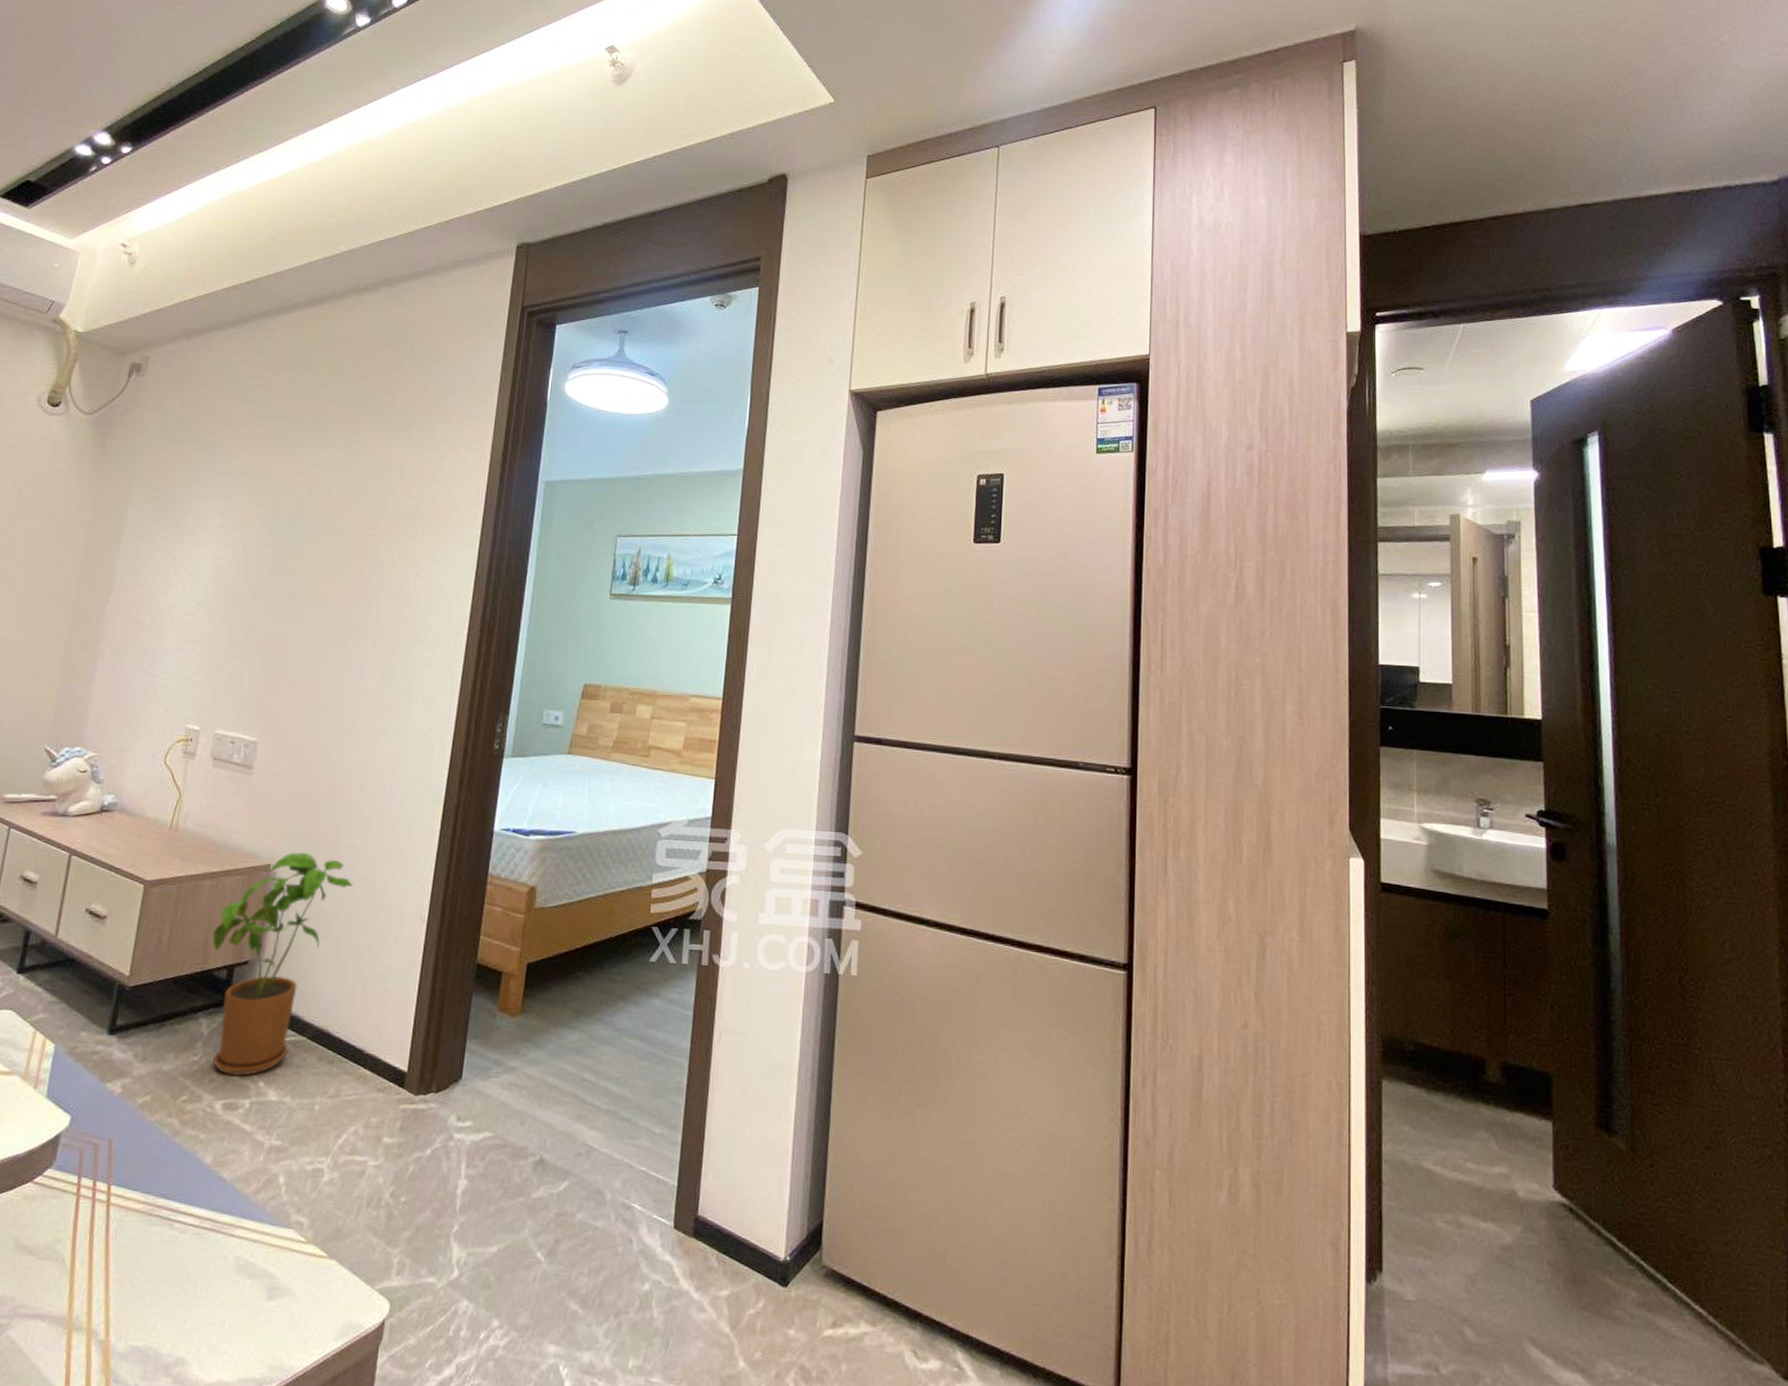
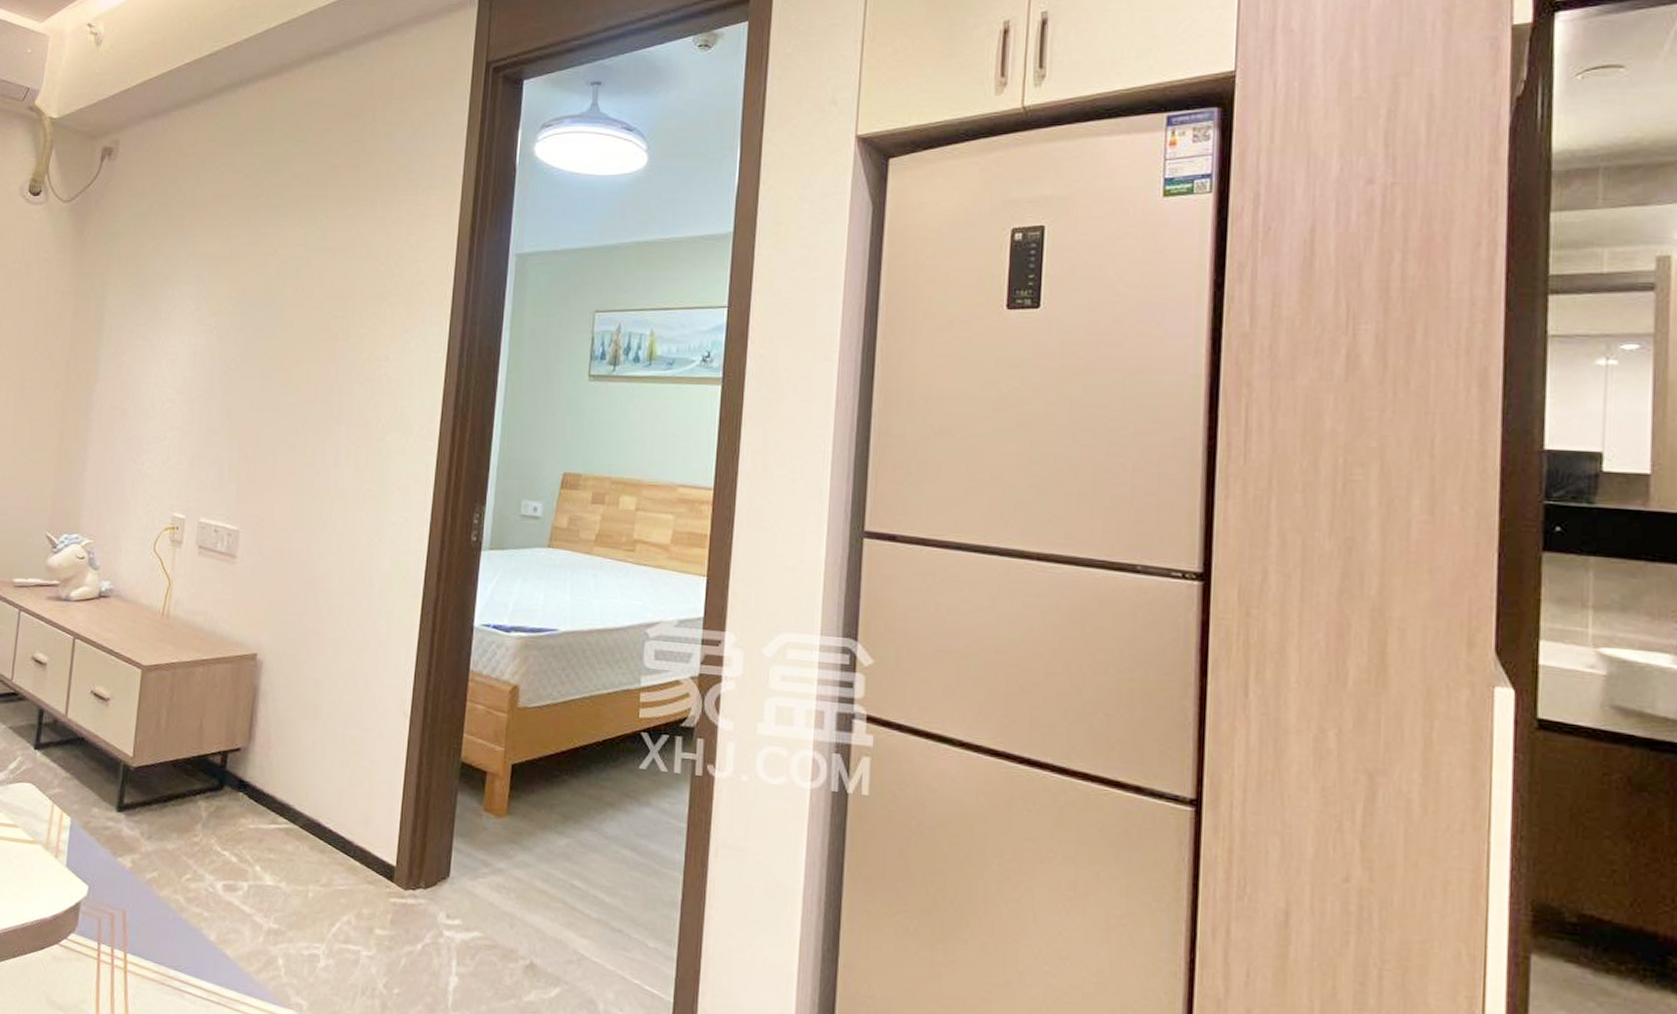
house plant: present [212,852,353,1077] -> none [206,642,336,860]

